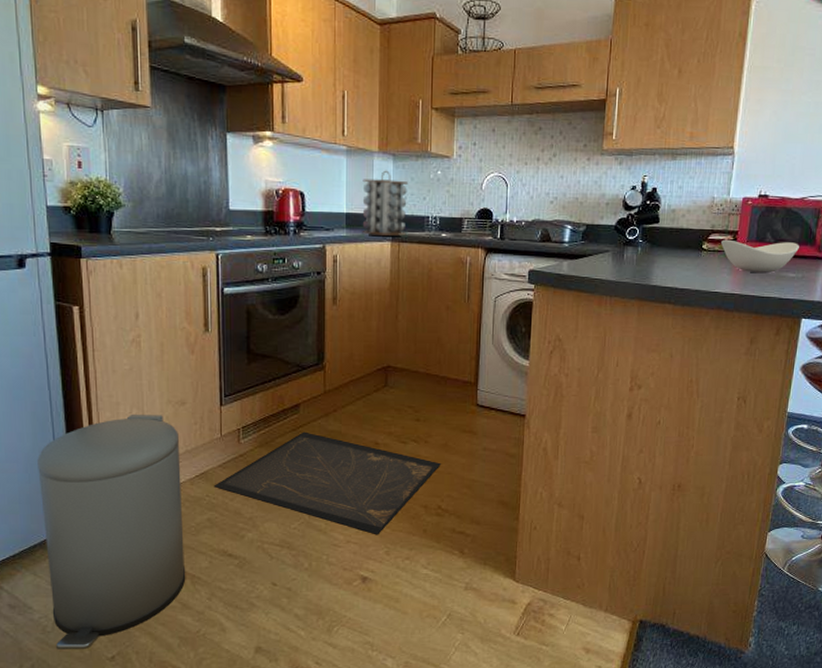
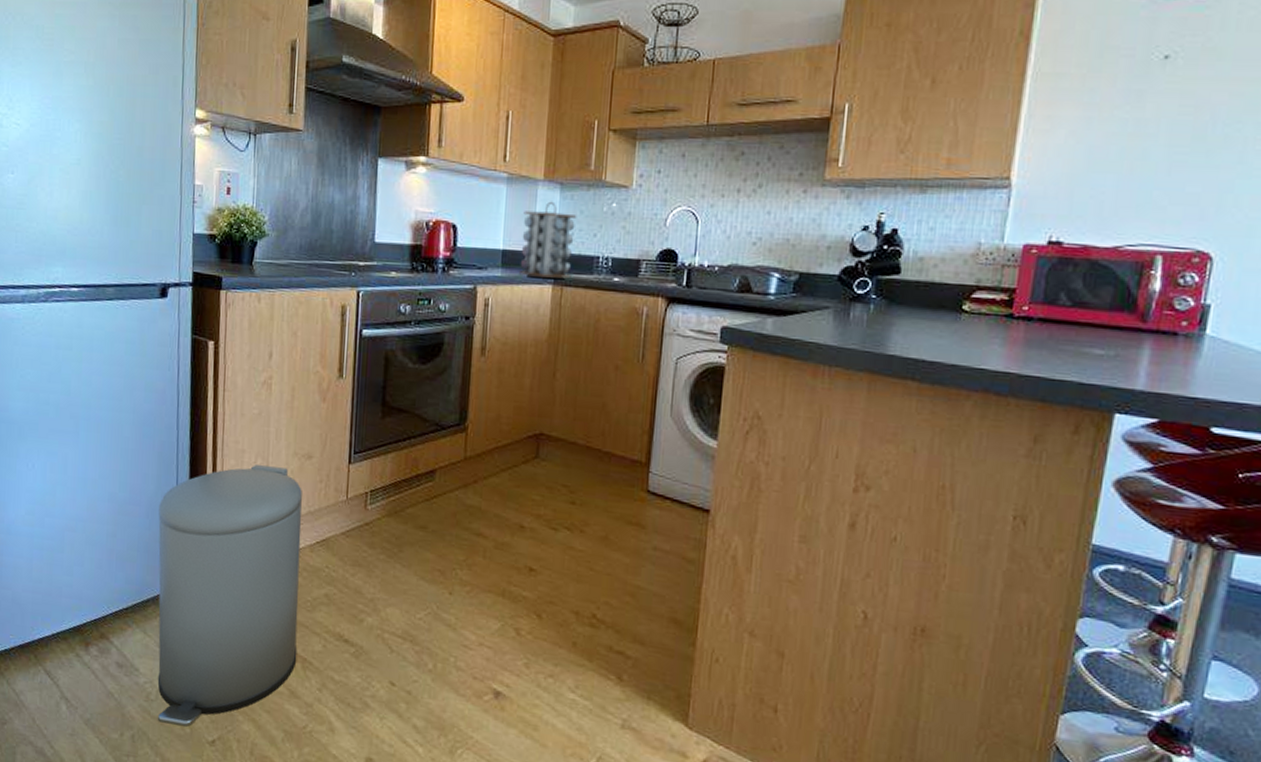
doormat: present [213,431,441,535] -> none [334,503,599,641]
bowl: present [721,239,799,274] -> none [990,298,1111,348]

